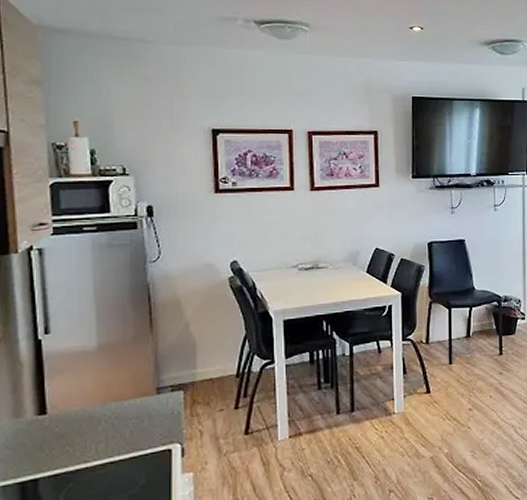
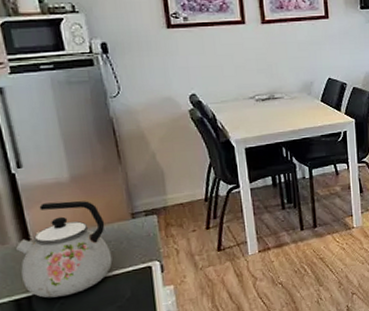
kettle: none [31,372,130,482] -> present [16,201,113,298]

